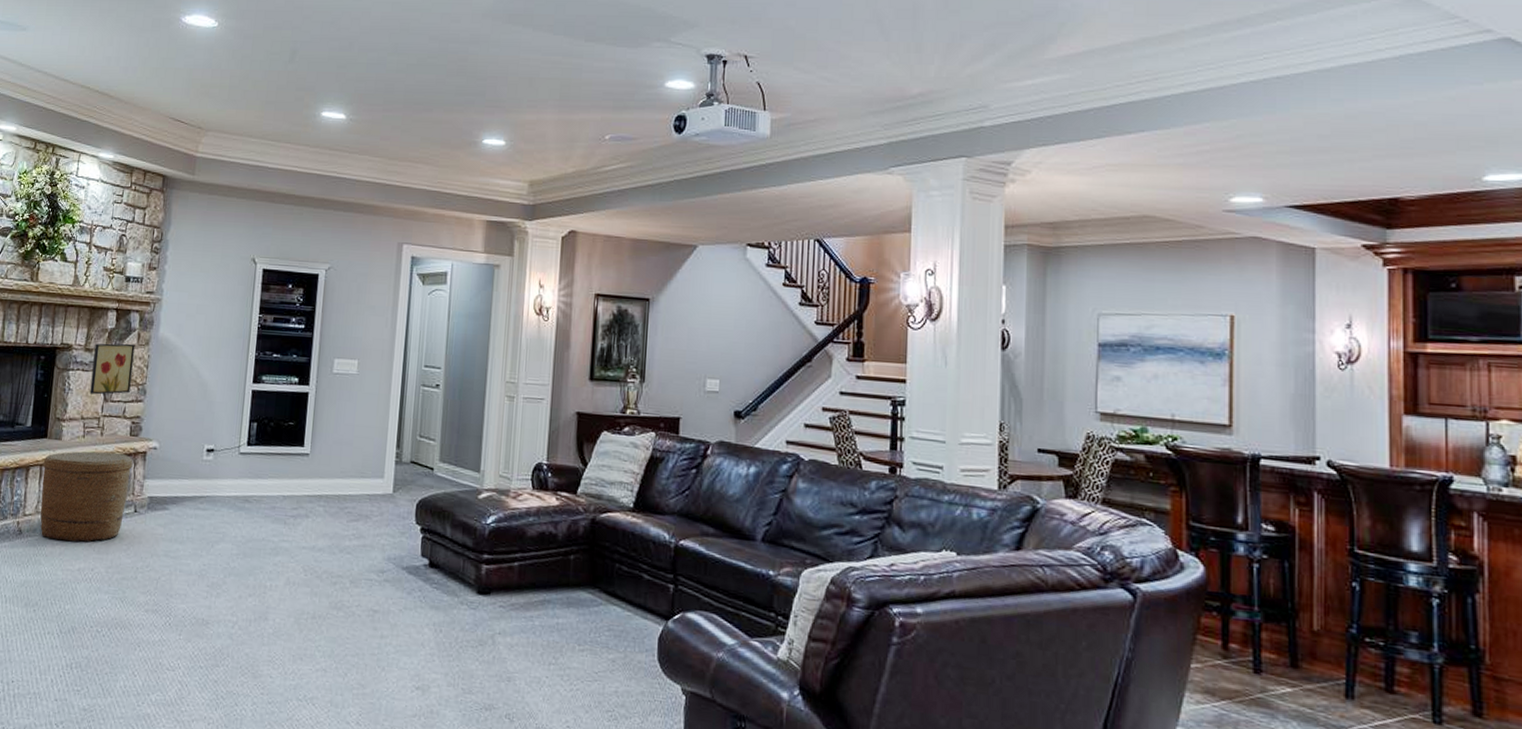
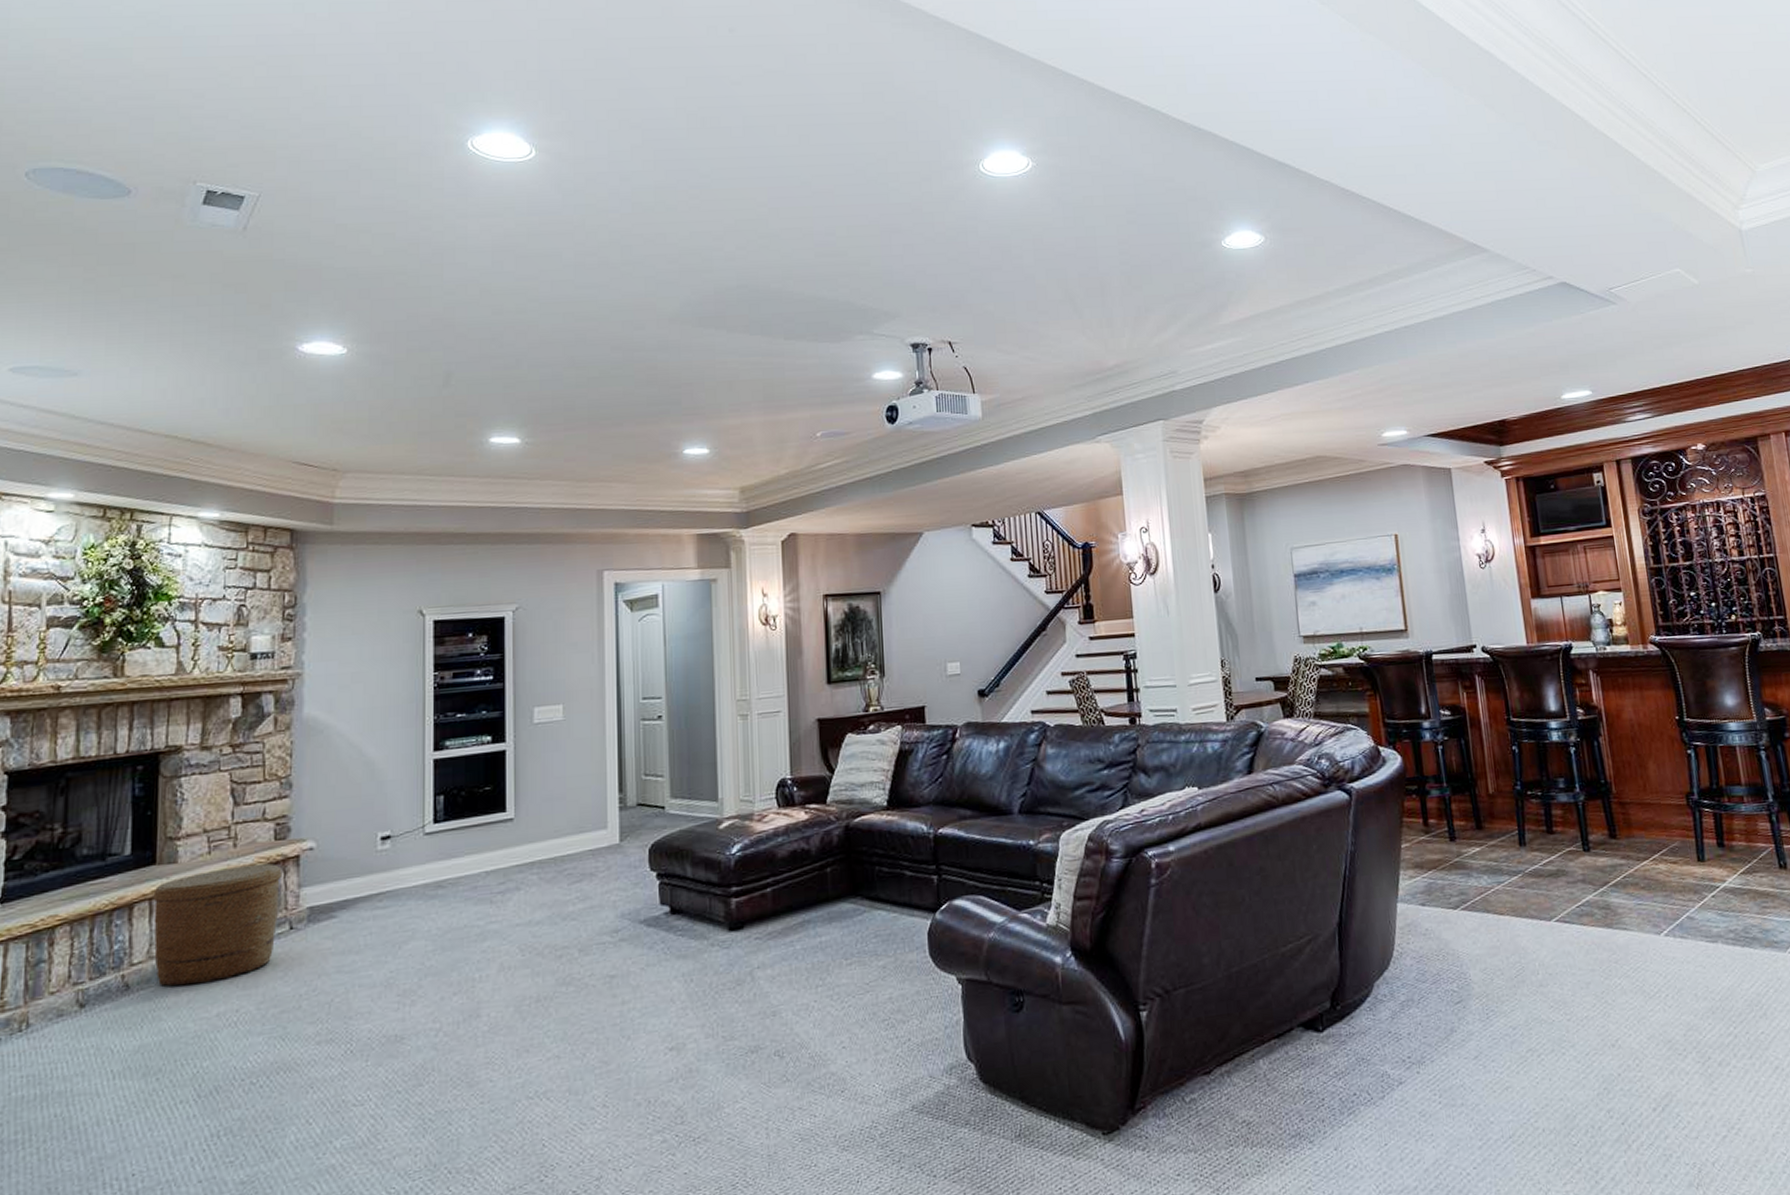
wall art: present [90,343,135,395] -> none [213,731,271,801]

